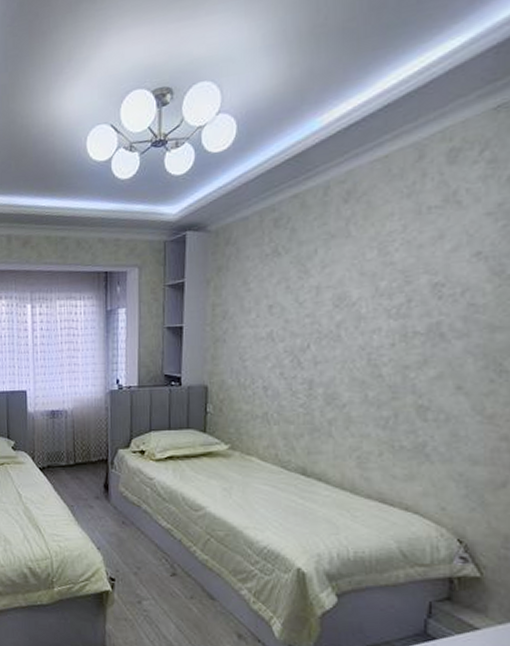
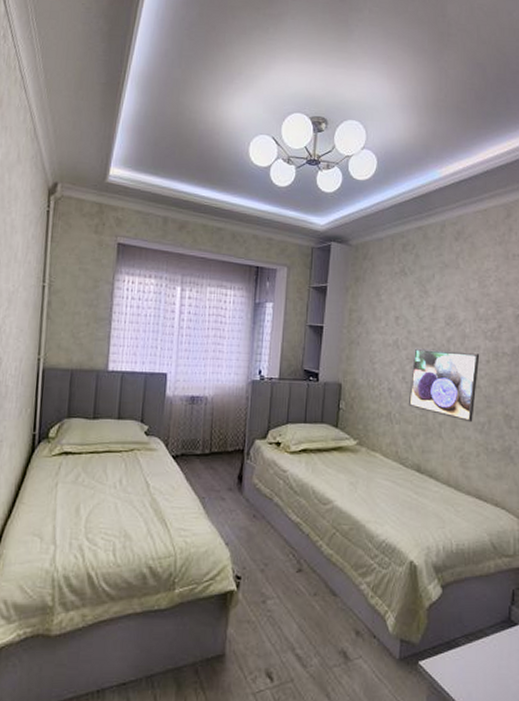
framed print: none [288,336,381,418] -> present [408,348,480,423]

